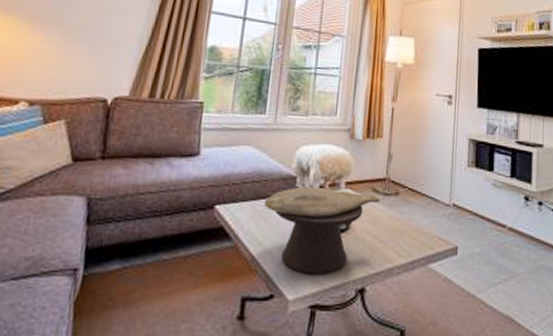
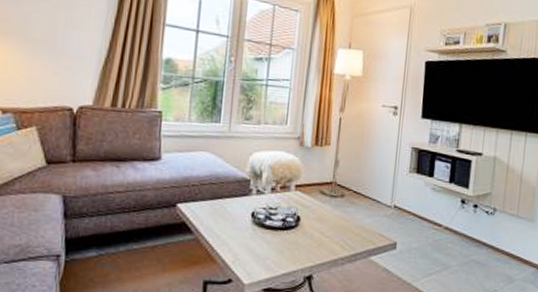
decorative bowl: present [263,187,380,275] -> none [221,188,326,264]

